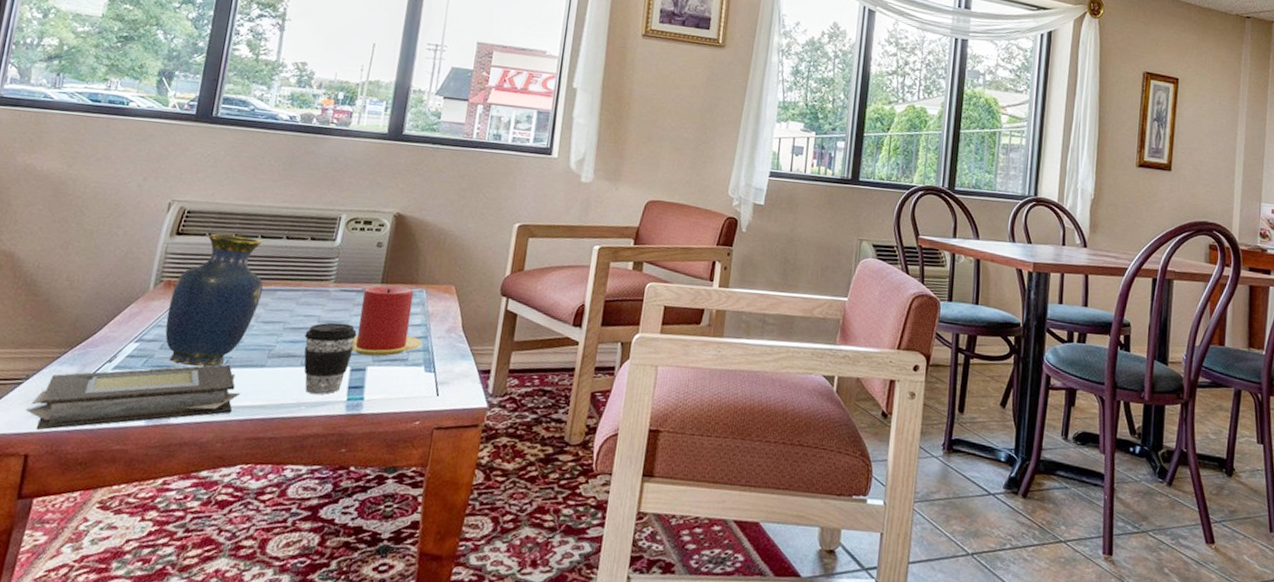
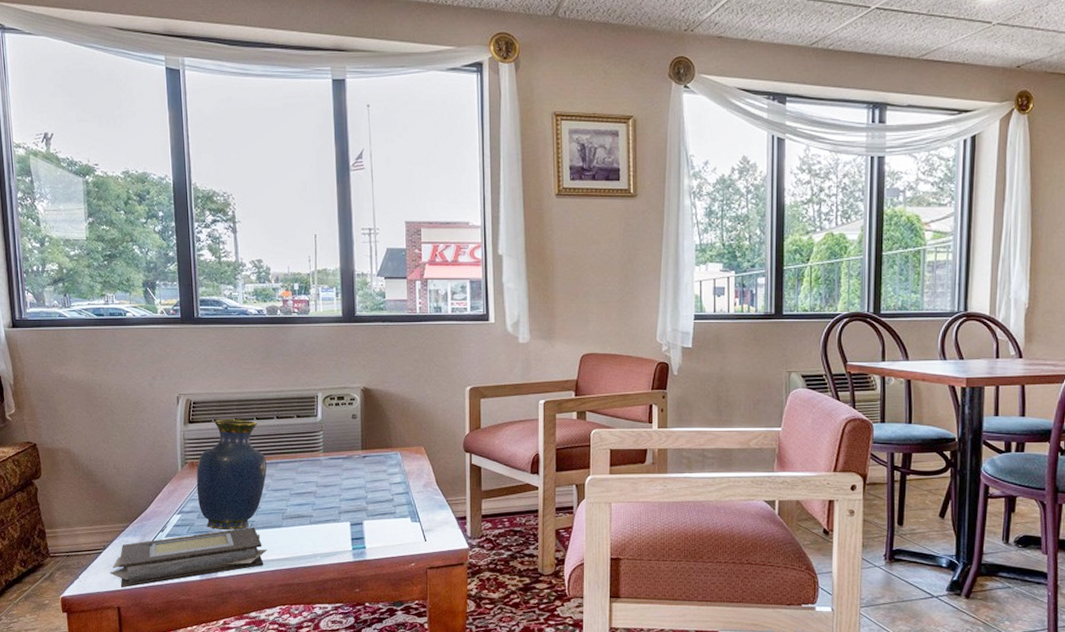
coffee cup: present [304,322,357,395] -> none [308,486,350,547]
candle: present [351,285,423,357] -> none [347,451,405,512]

